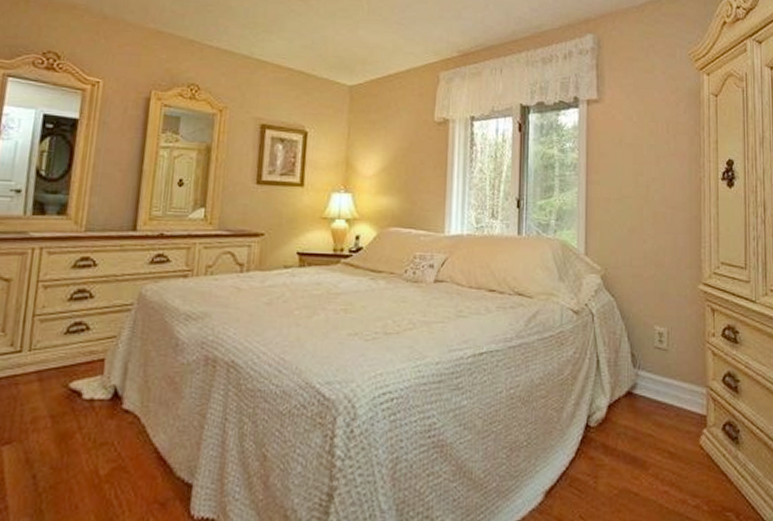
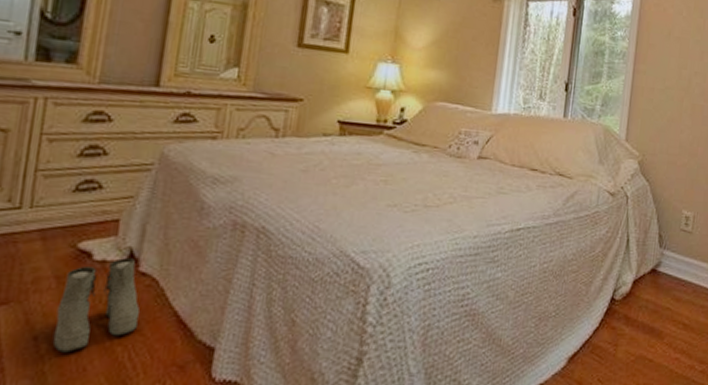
boots: none [48,396,124,490] -> present [52,258,140,353]

